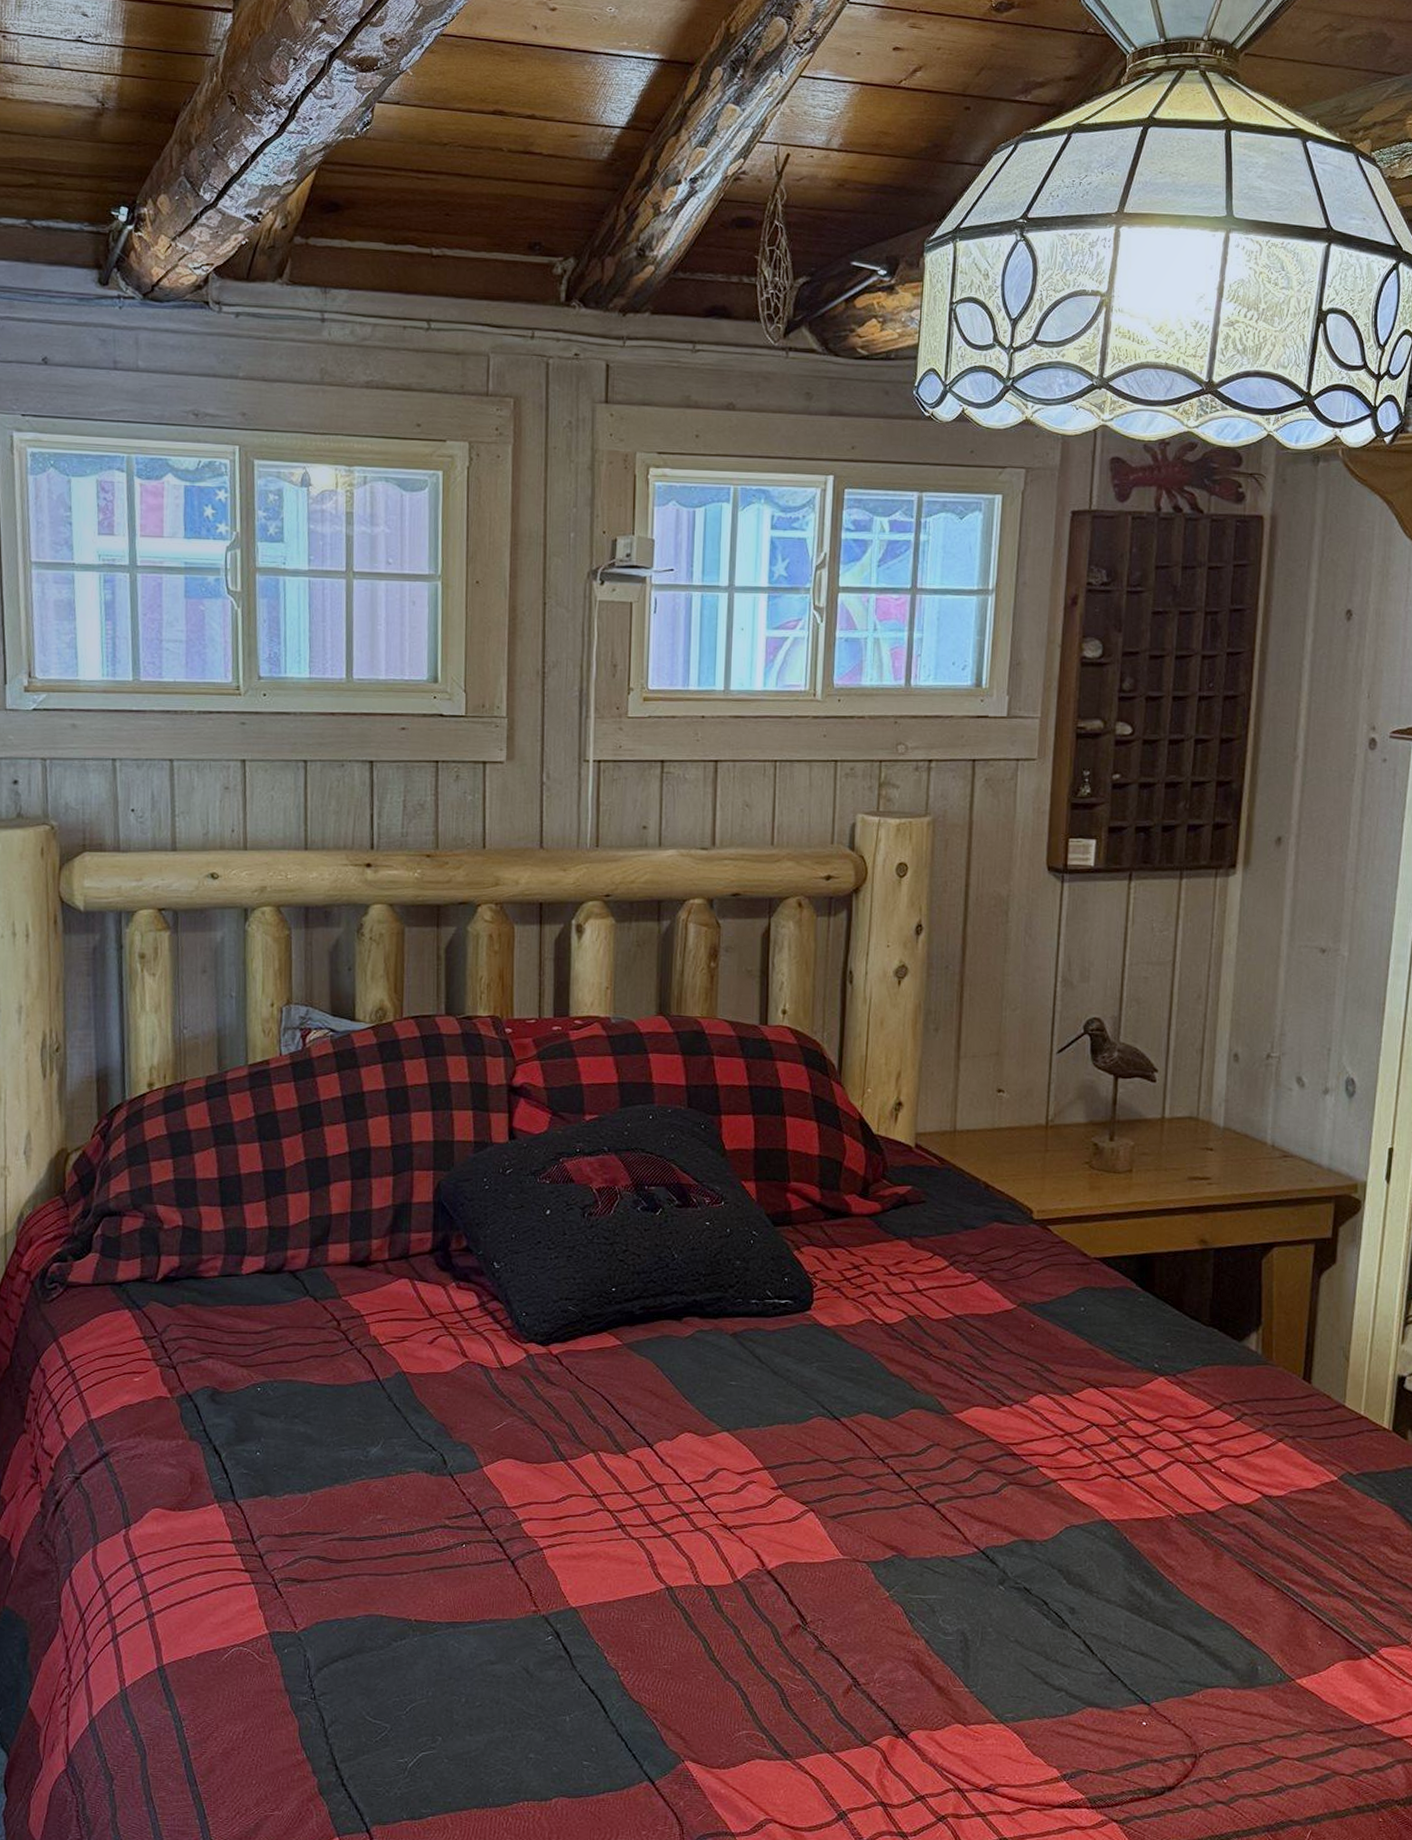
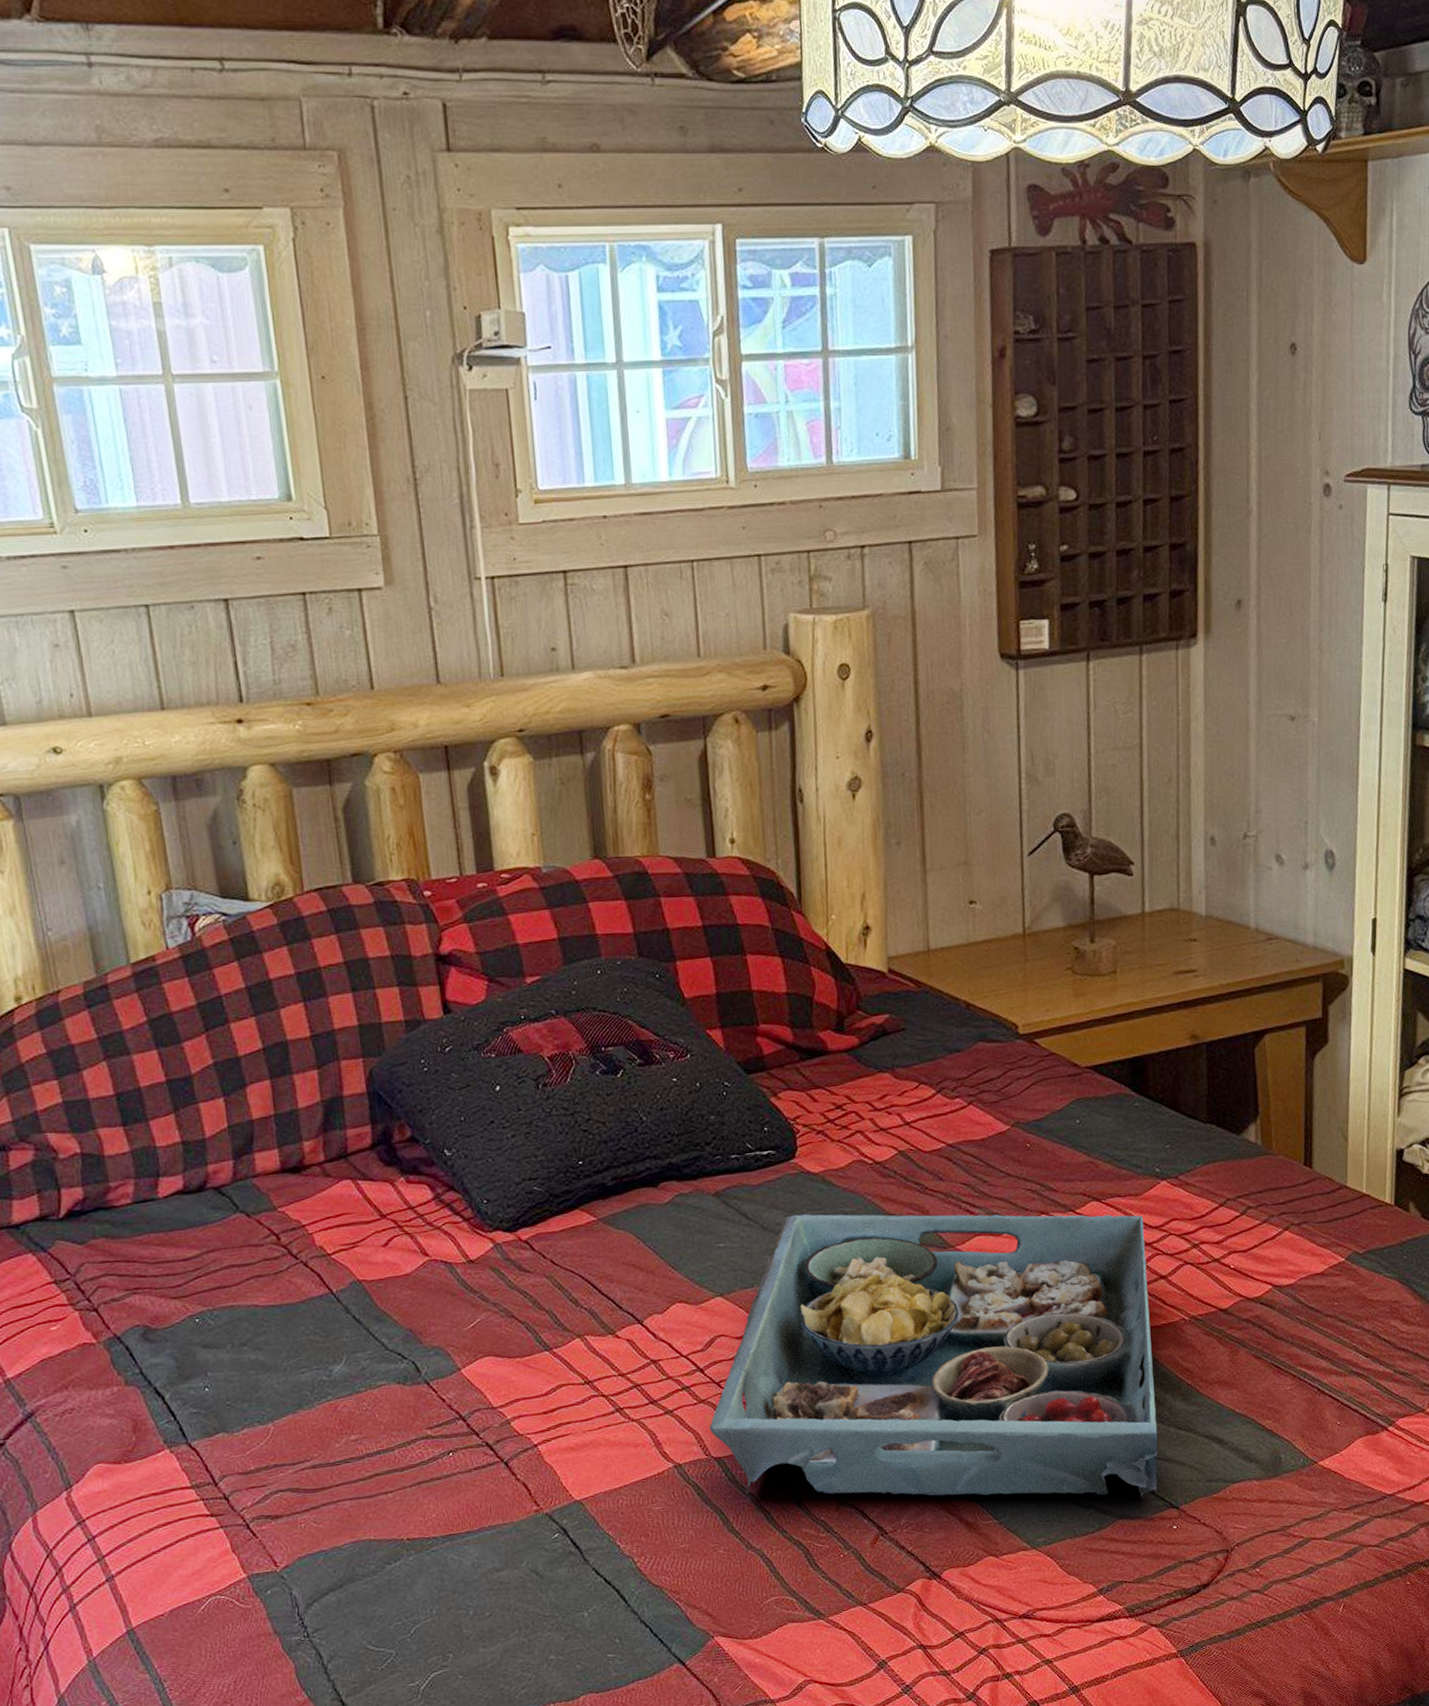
serving tray: none [703,1363,1139,1689] -> present [709,1214,1158,1499]

